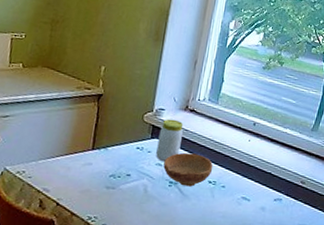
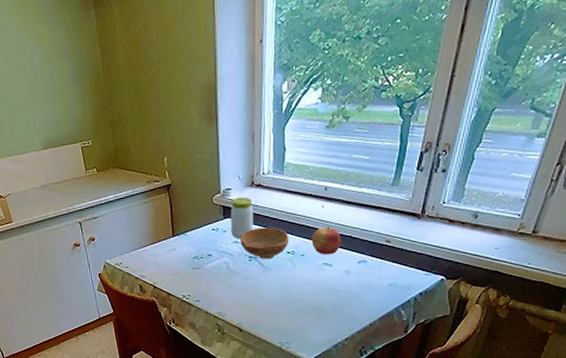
apple: none [233,160,262,189] -> present [311,226,341,255]

